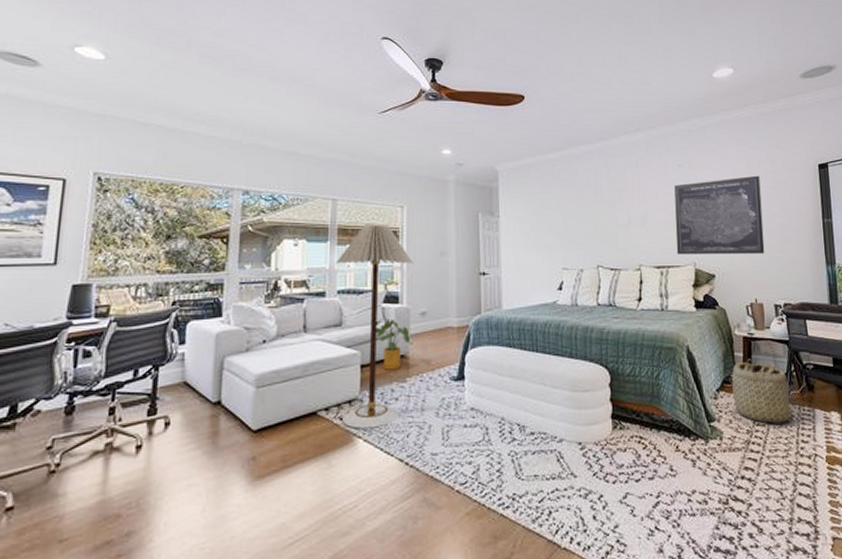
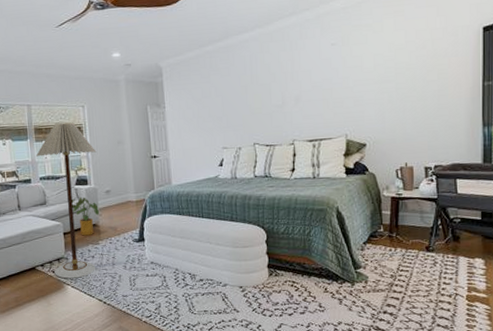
wall art: present [674,175,765,255] -> none [328,45,418,128]
basket: present [732,358,792,424] -> none [379,215,436,270]

